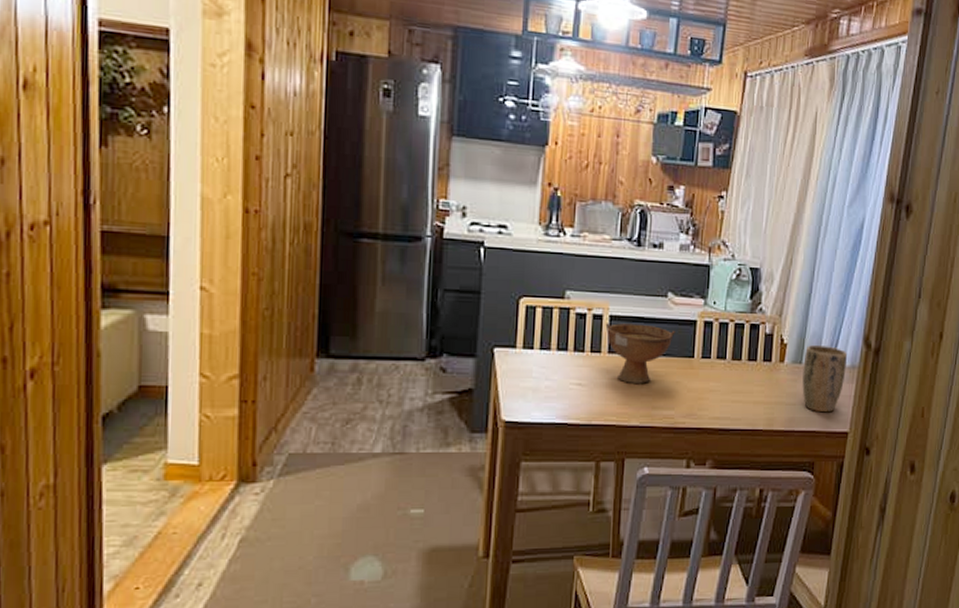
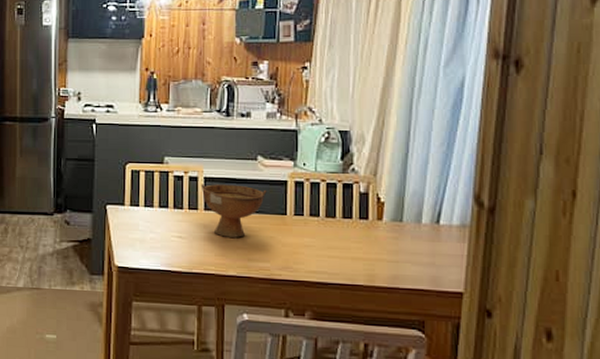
plant pot: present [802,344,848,413] -> none [404,203,456,272]

